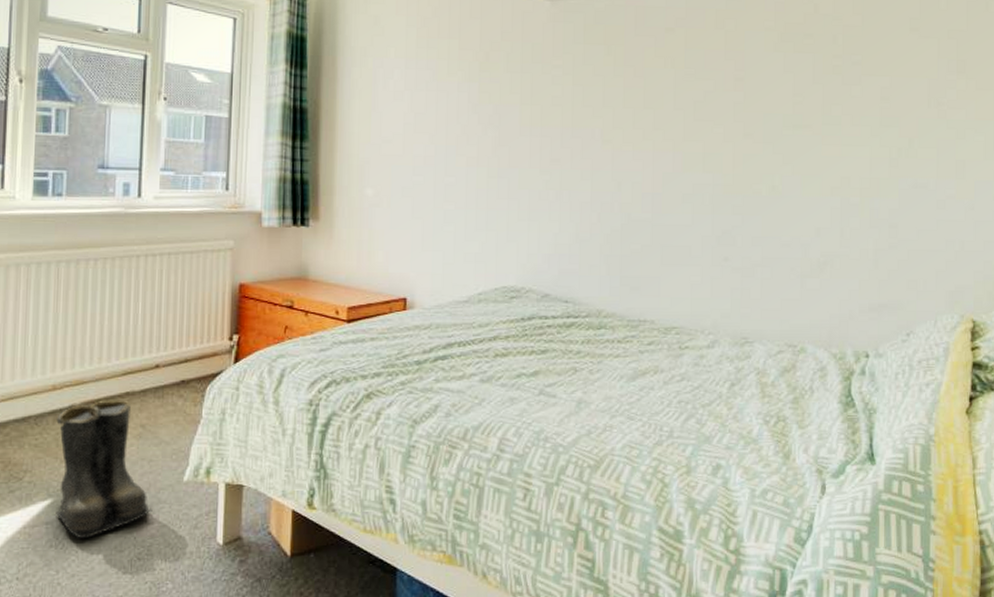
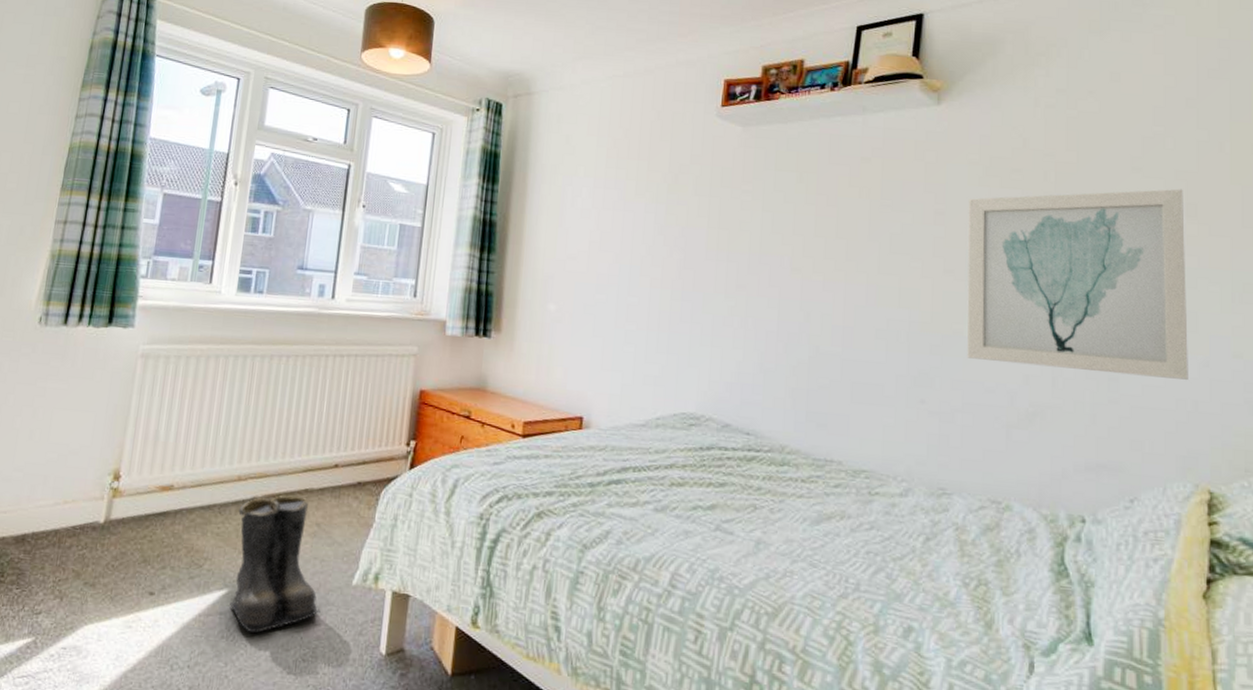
wall art: none [765,47,957,224] -> present [967,189,1188,381]

